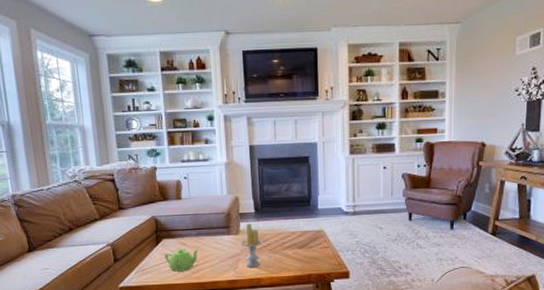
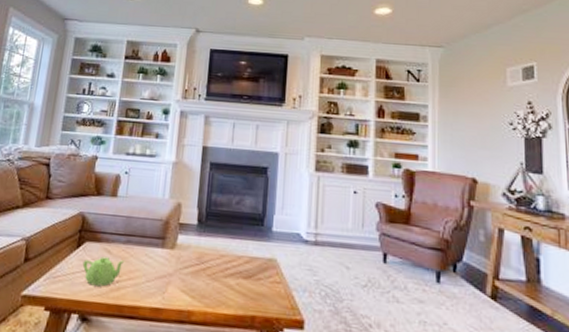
candle: present [240,224,264,268] -> none [174,237,203,296]

